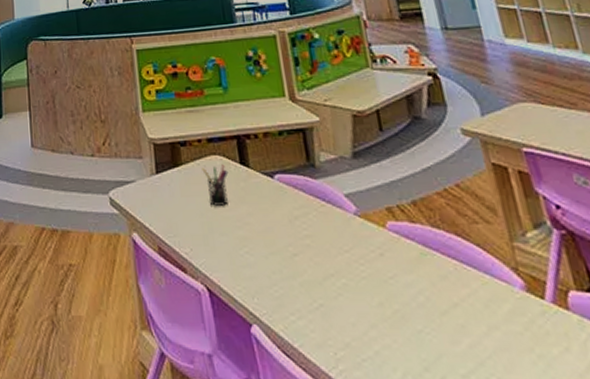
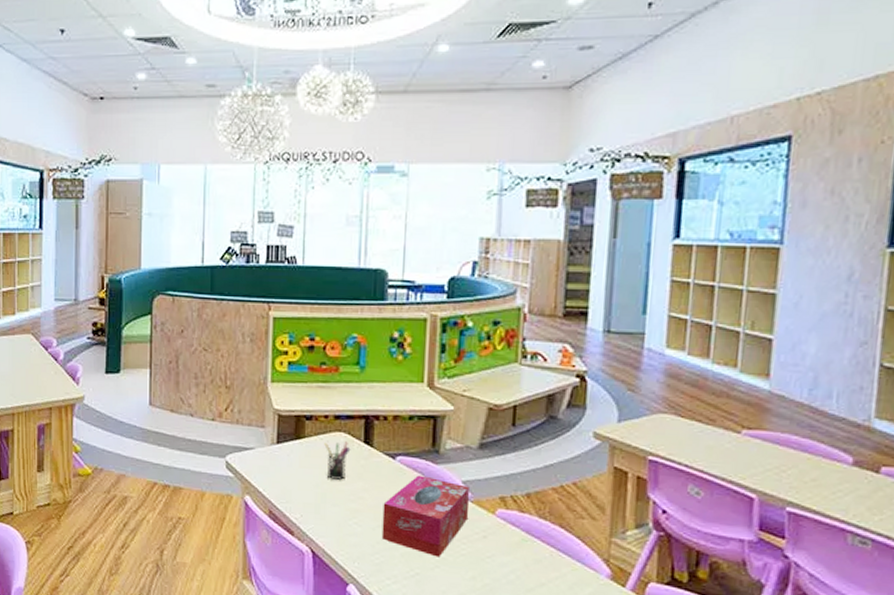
tissue box: none [270,193,360,283] -> present [381,475,469,557]

